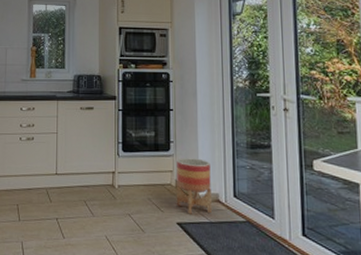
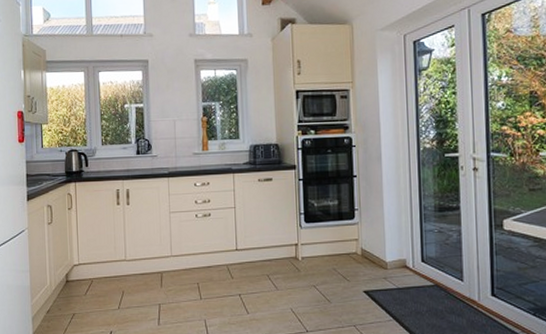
planter: present [176,158,212,214] -> none [361,225,399,282]

